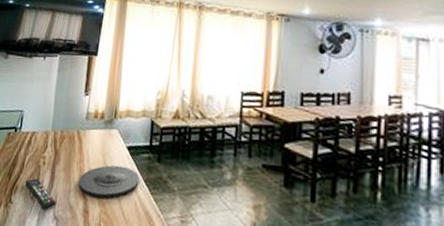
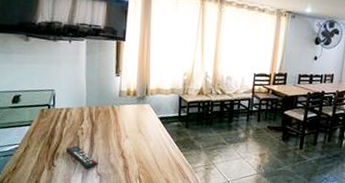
plate: present [78,165,140,199] -> none [117,132,171,158]

